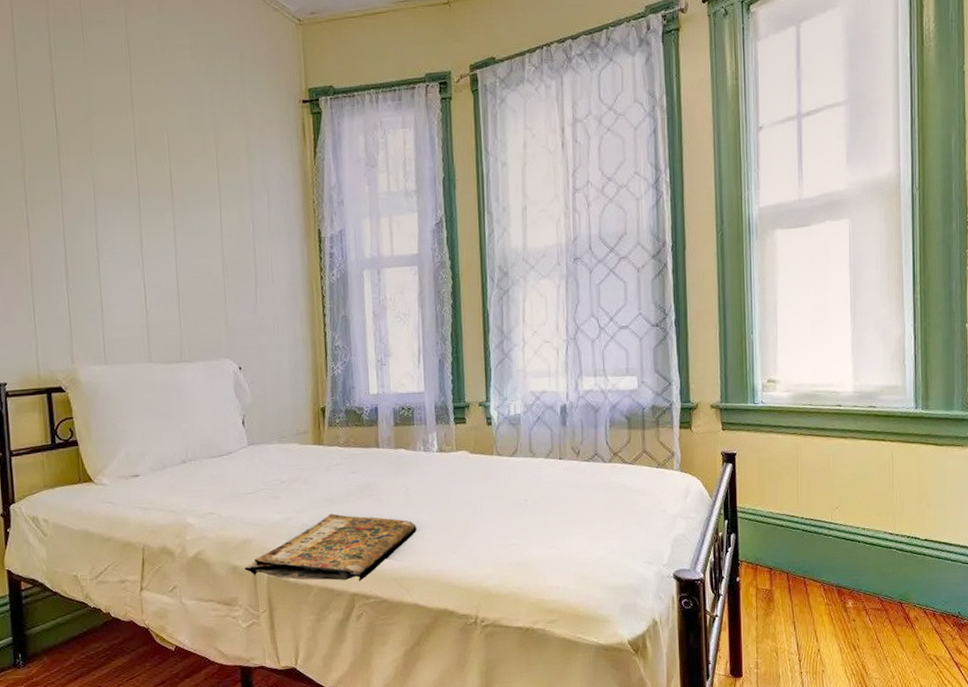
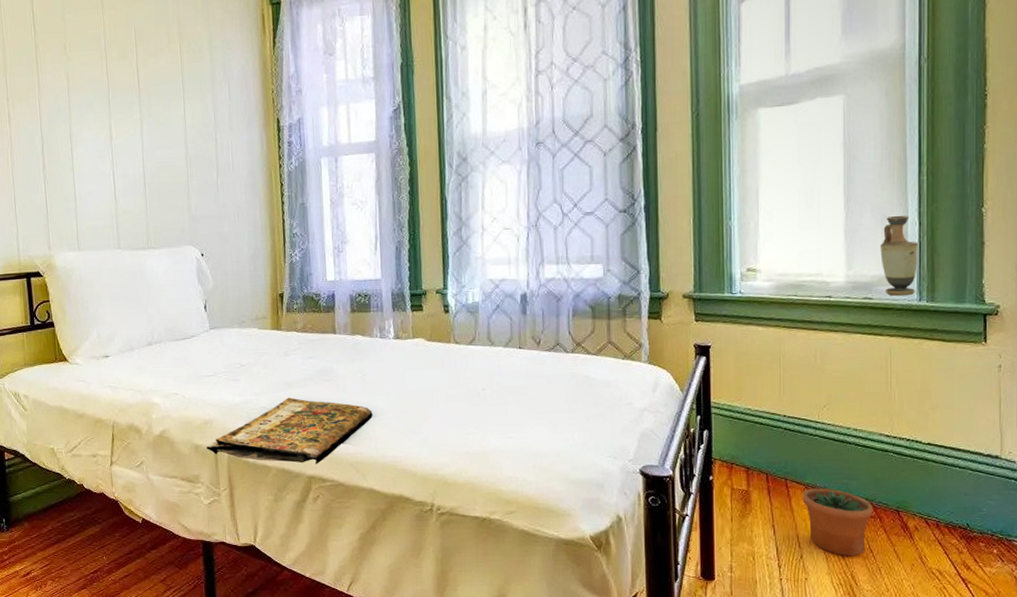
planter: none [819,584,879,648] -> present [802,488,872,556]
vase: none [882,330,914,405] -> present [880,215,918,297]

